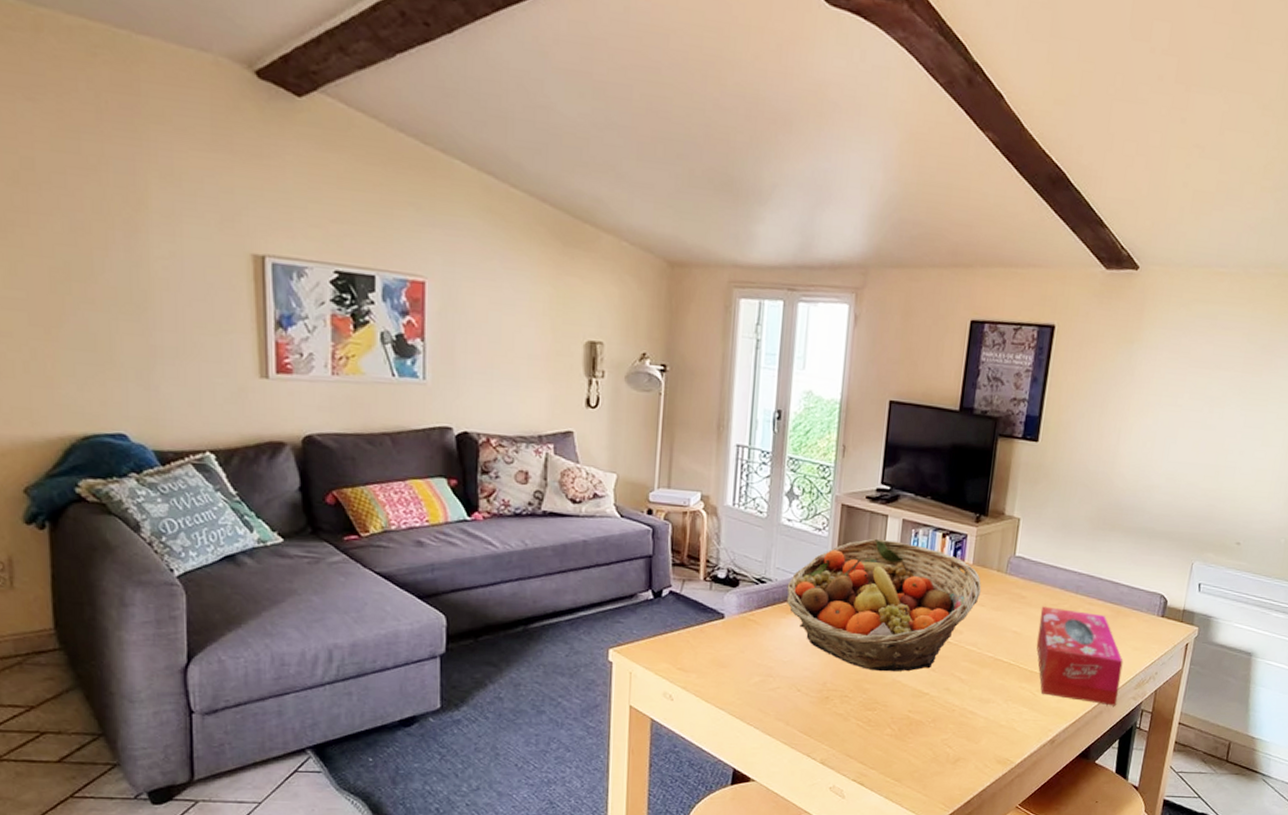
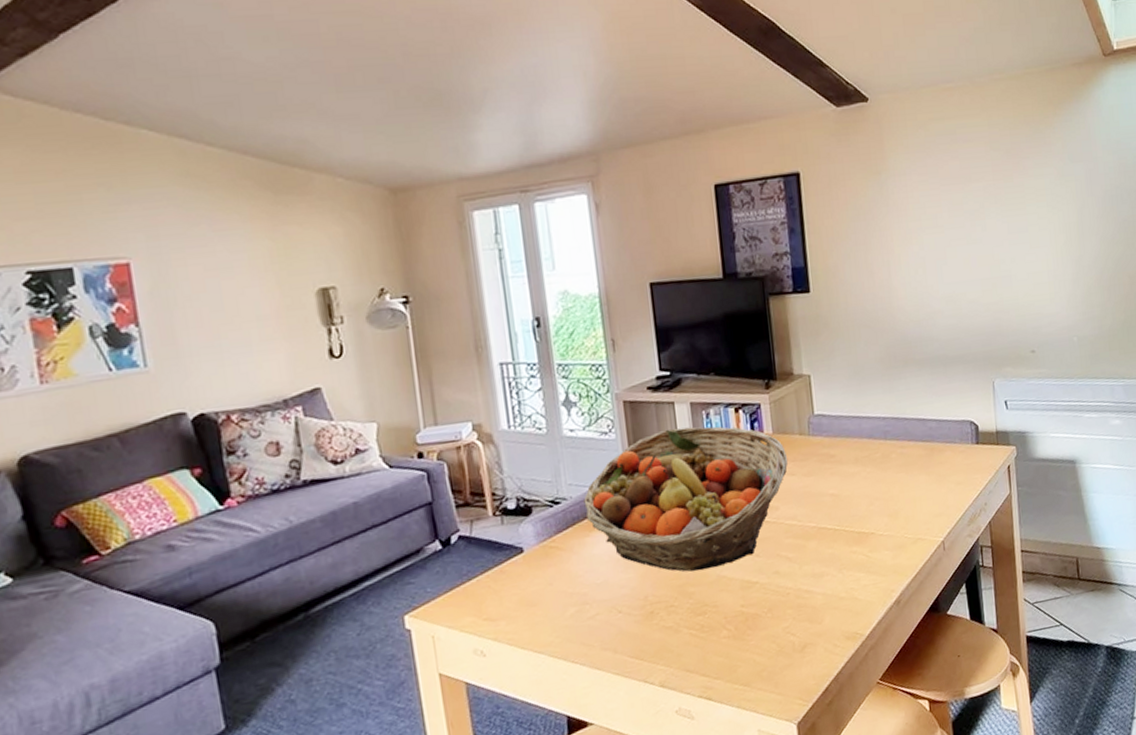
tissue box: present [1036,606,1124,706] -> none [853,456,954,554]

